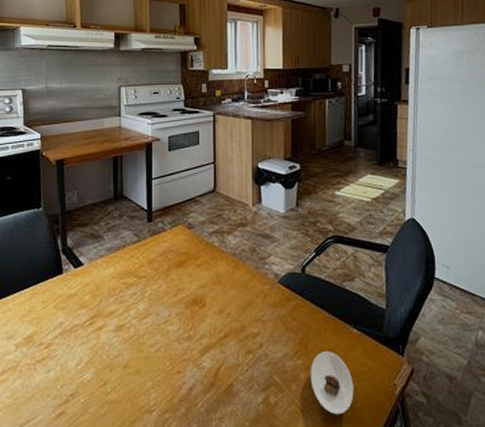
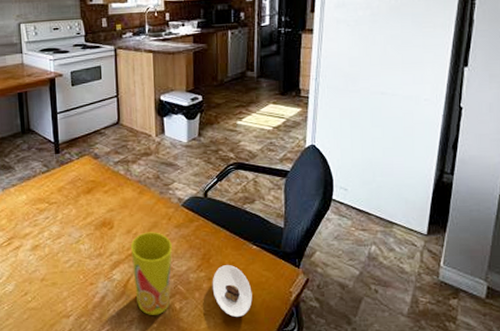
cup: none [222,312,267,411] -> present [130,232,172,315]

